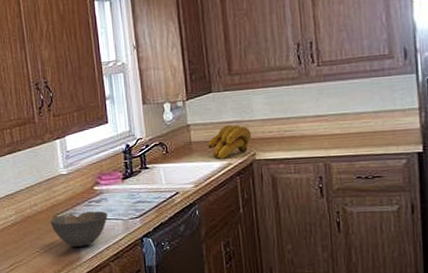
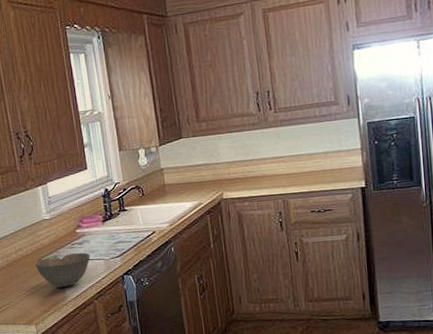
banana bunch: present [208,125,251,159] -> none [180,167,219,200]

